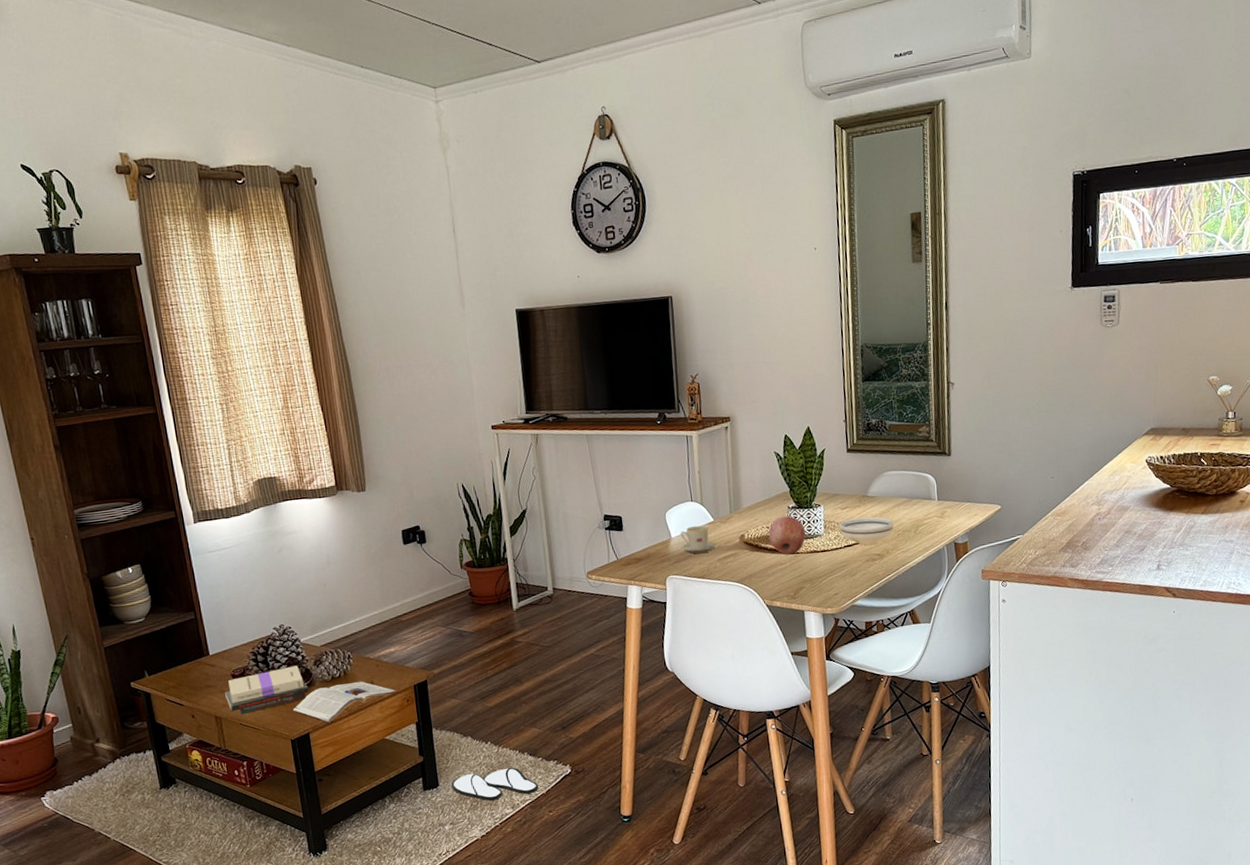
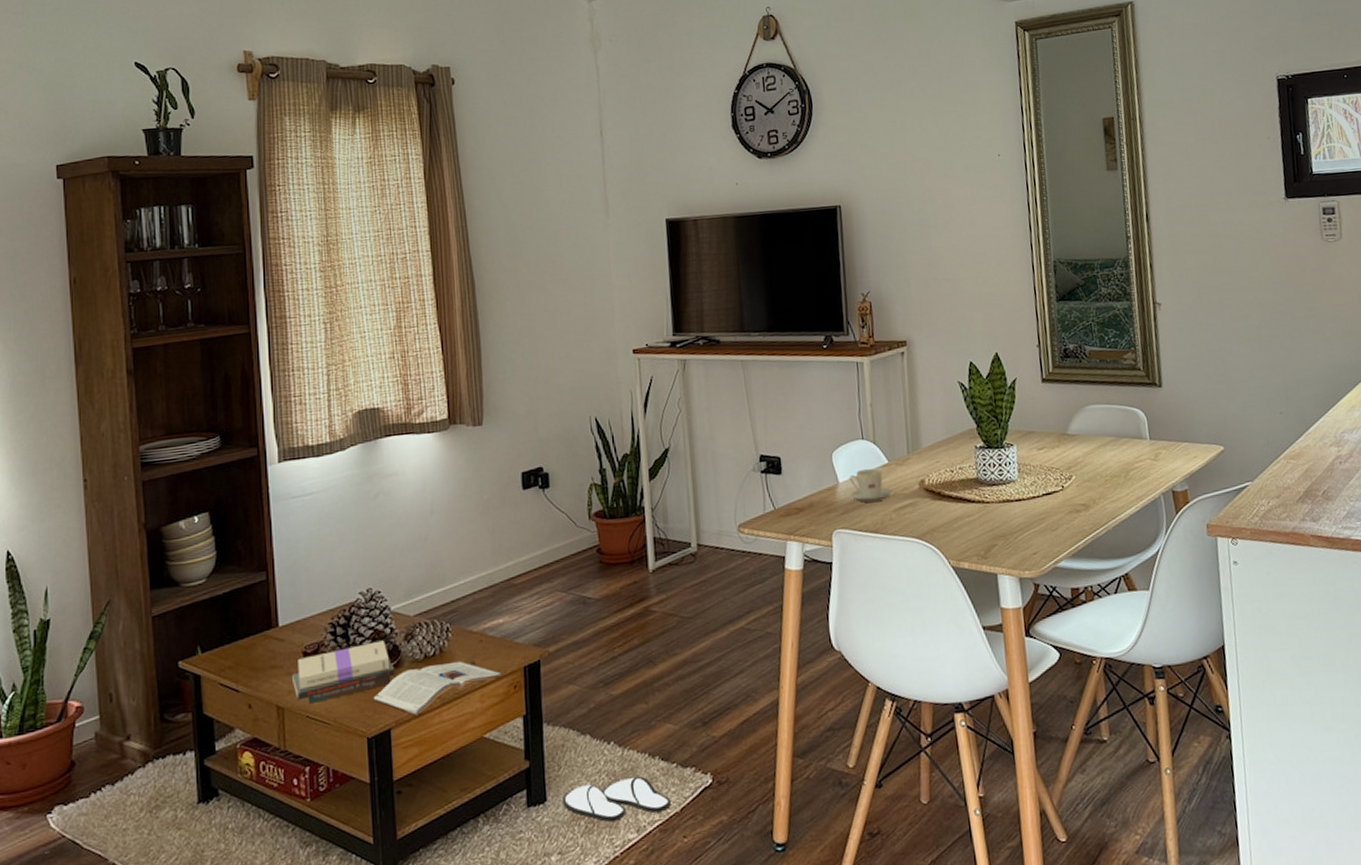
fruit: present [768,516,806,555] -> none [952,457,997,505]
bowl: present [839,516,894,545] -> none [1035,458,1100,493]

